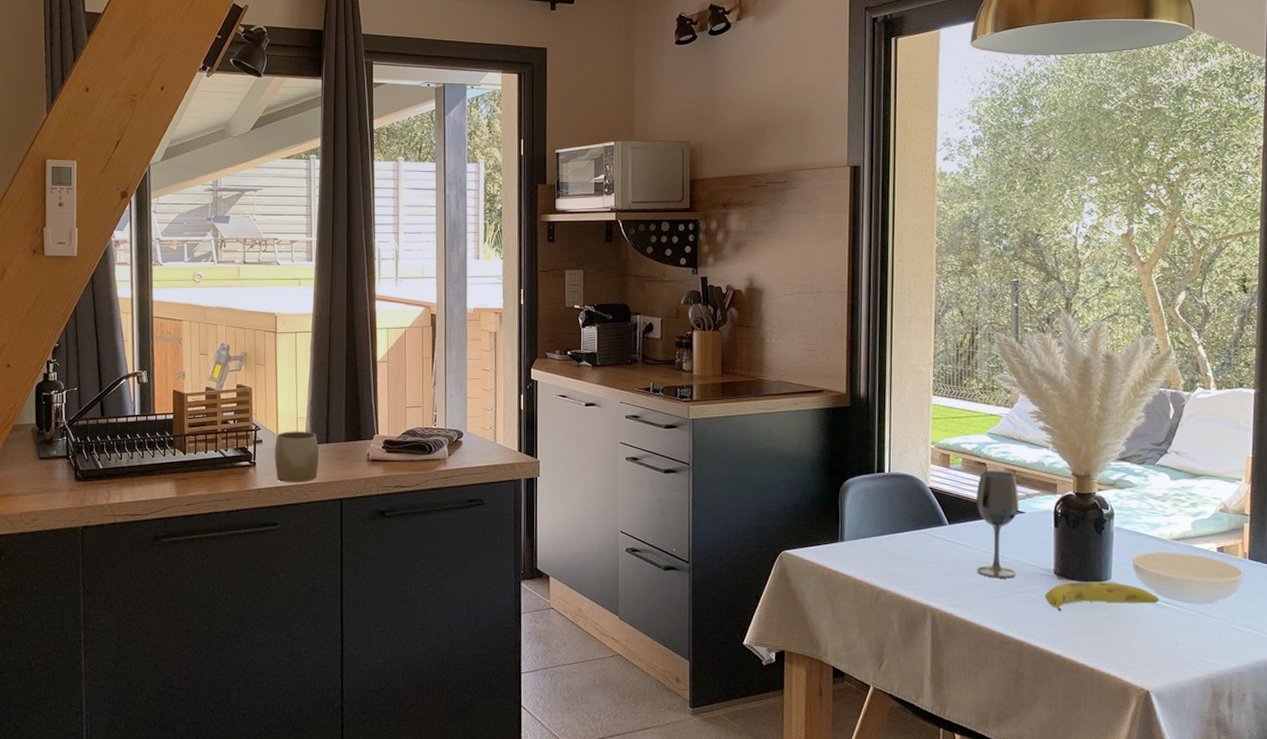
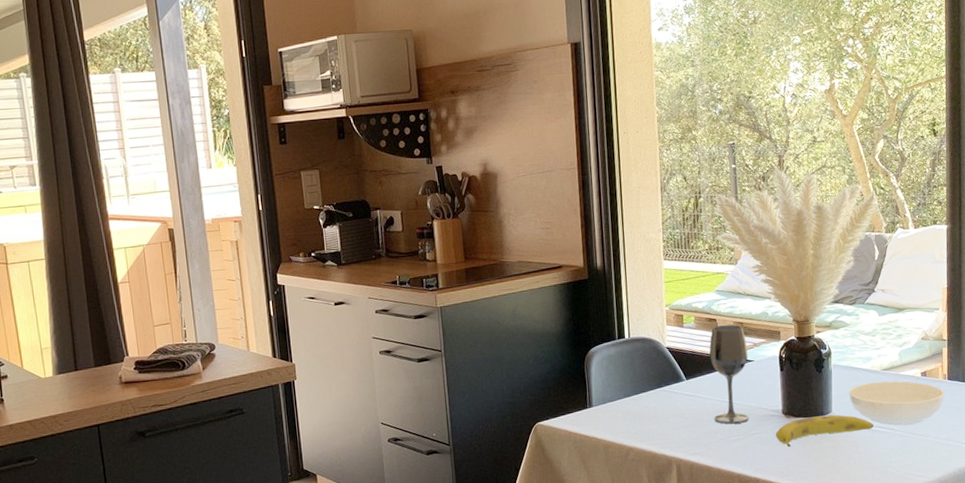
mug: present [275,431,320,483] -> none [21,361,71,416]

